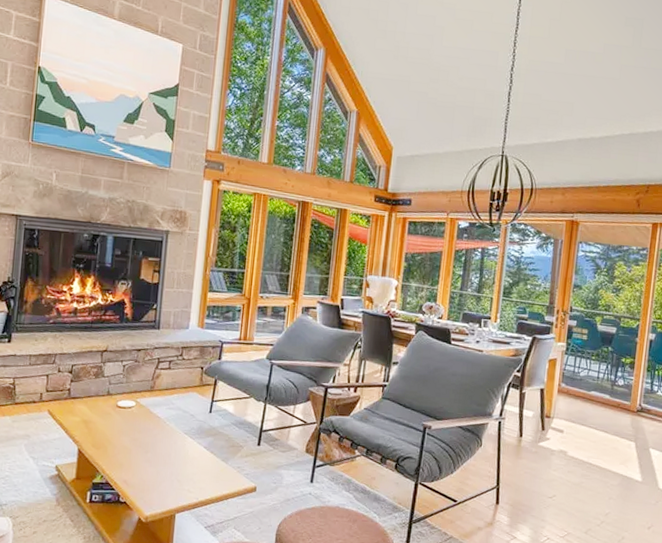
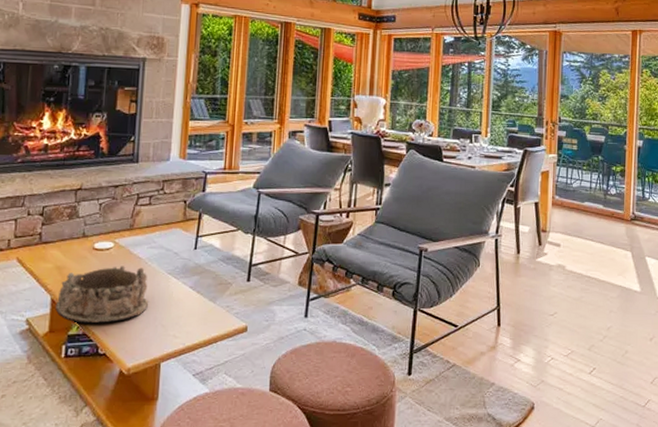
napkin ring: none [81,423,166,475] -> present [55,266,148,324]

